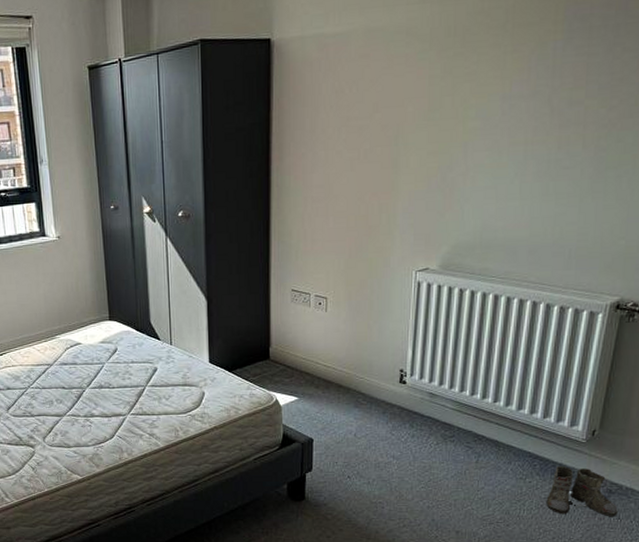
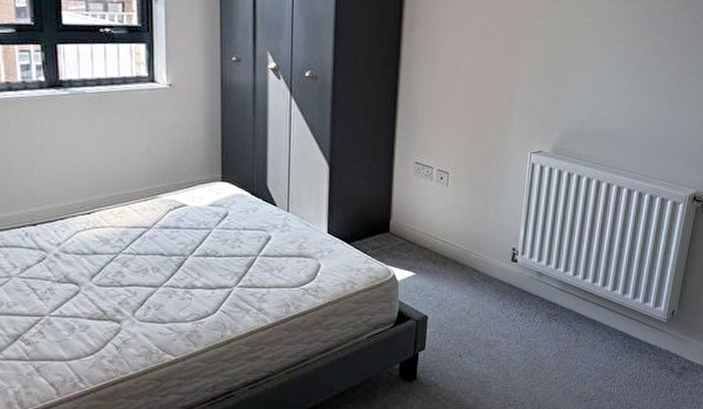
boots: present [546,466,618,517] -> none [633,344,690,392]

